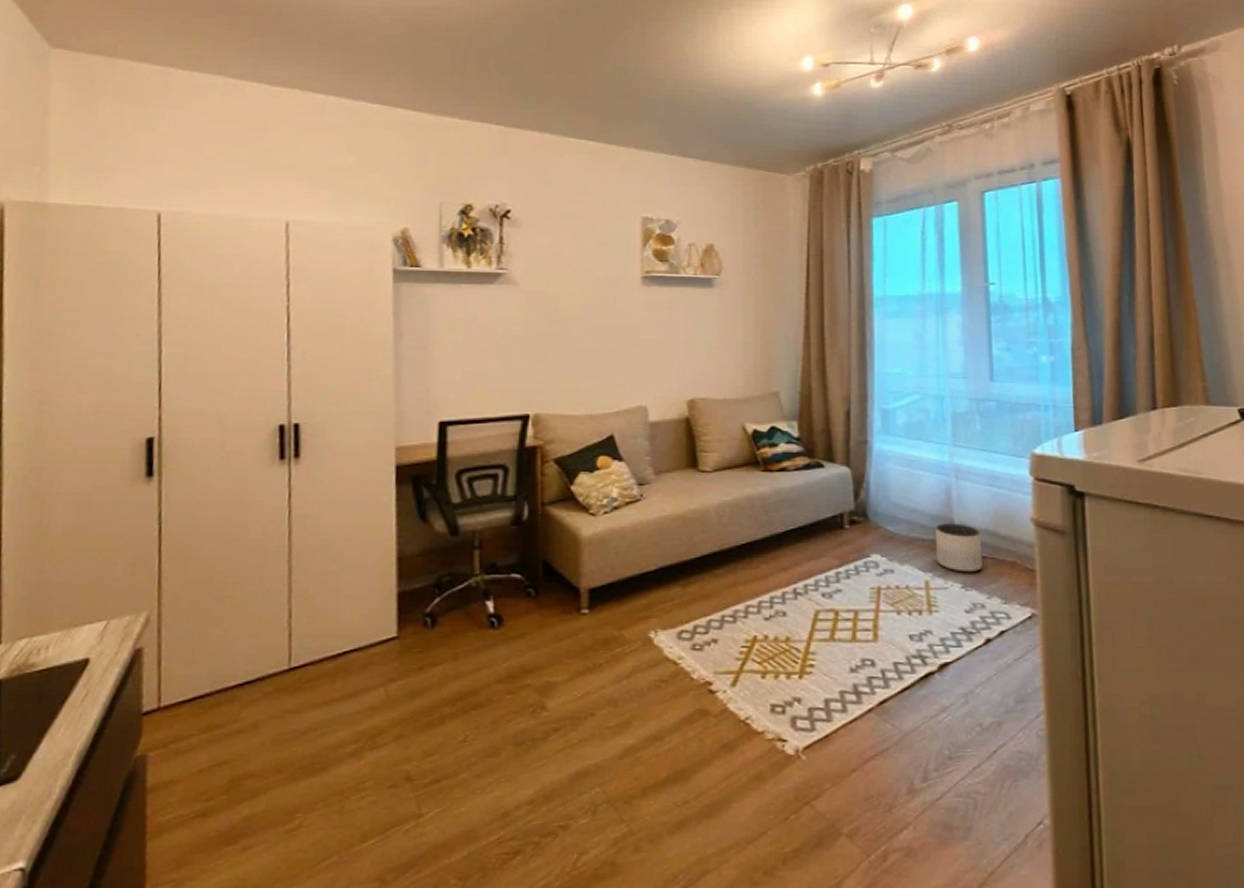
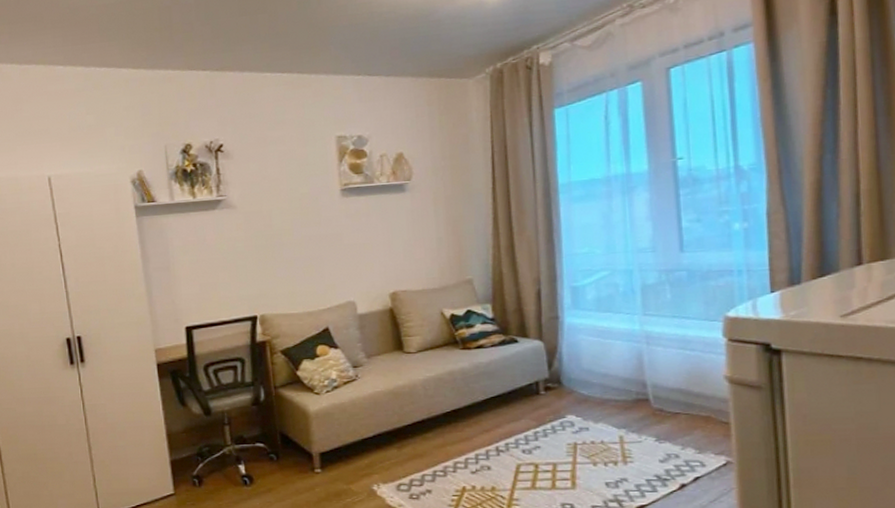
planter: present [935,523,982,573] -> none [627,384,676,428]

